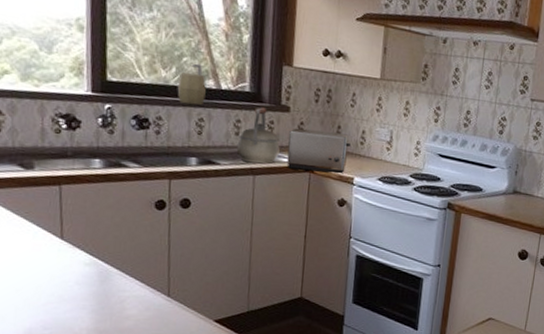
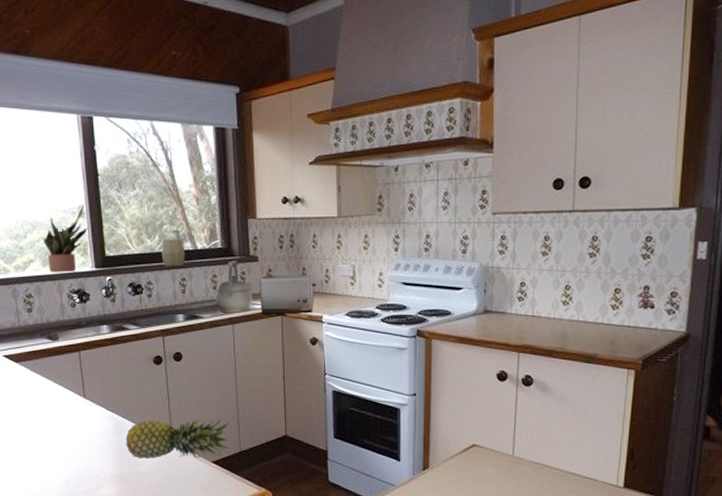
potted plant: none [24,17,87,94] -> present [43,205,88,273]
fruit: none [110,270,241,319] -> present [125,418,231,460]

